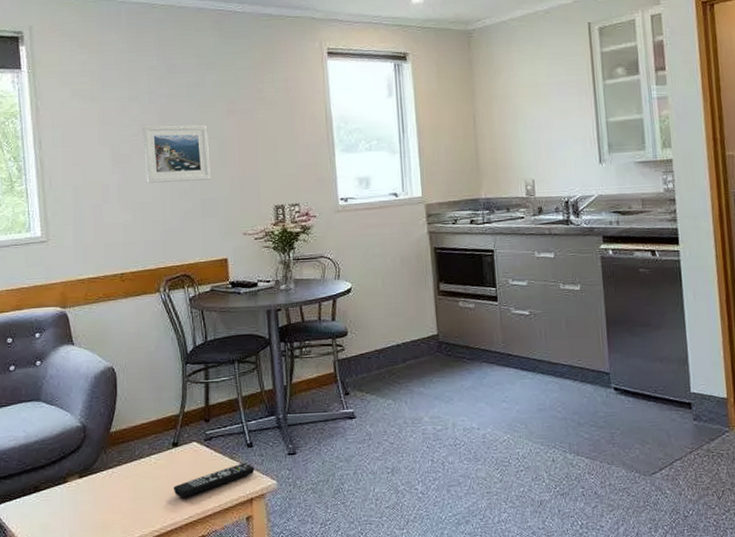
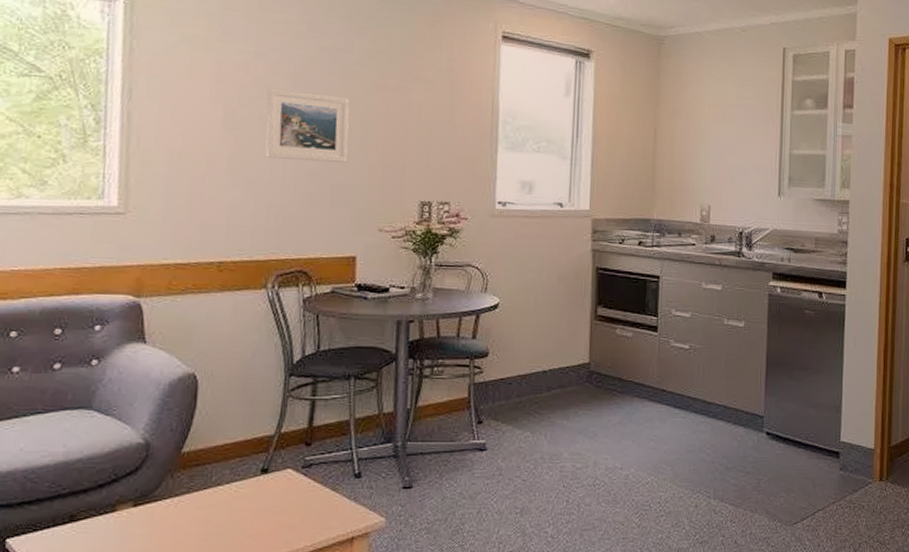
remote control: present [173,462,255,499] -> none [255,495,361,535]

